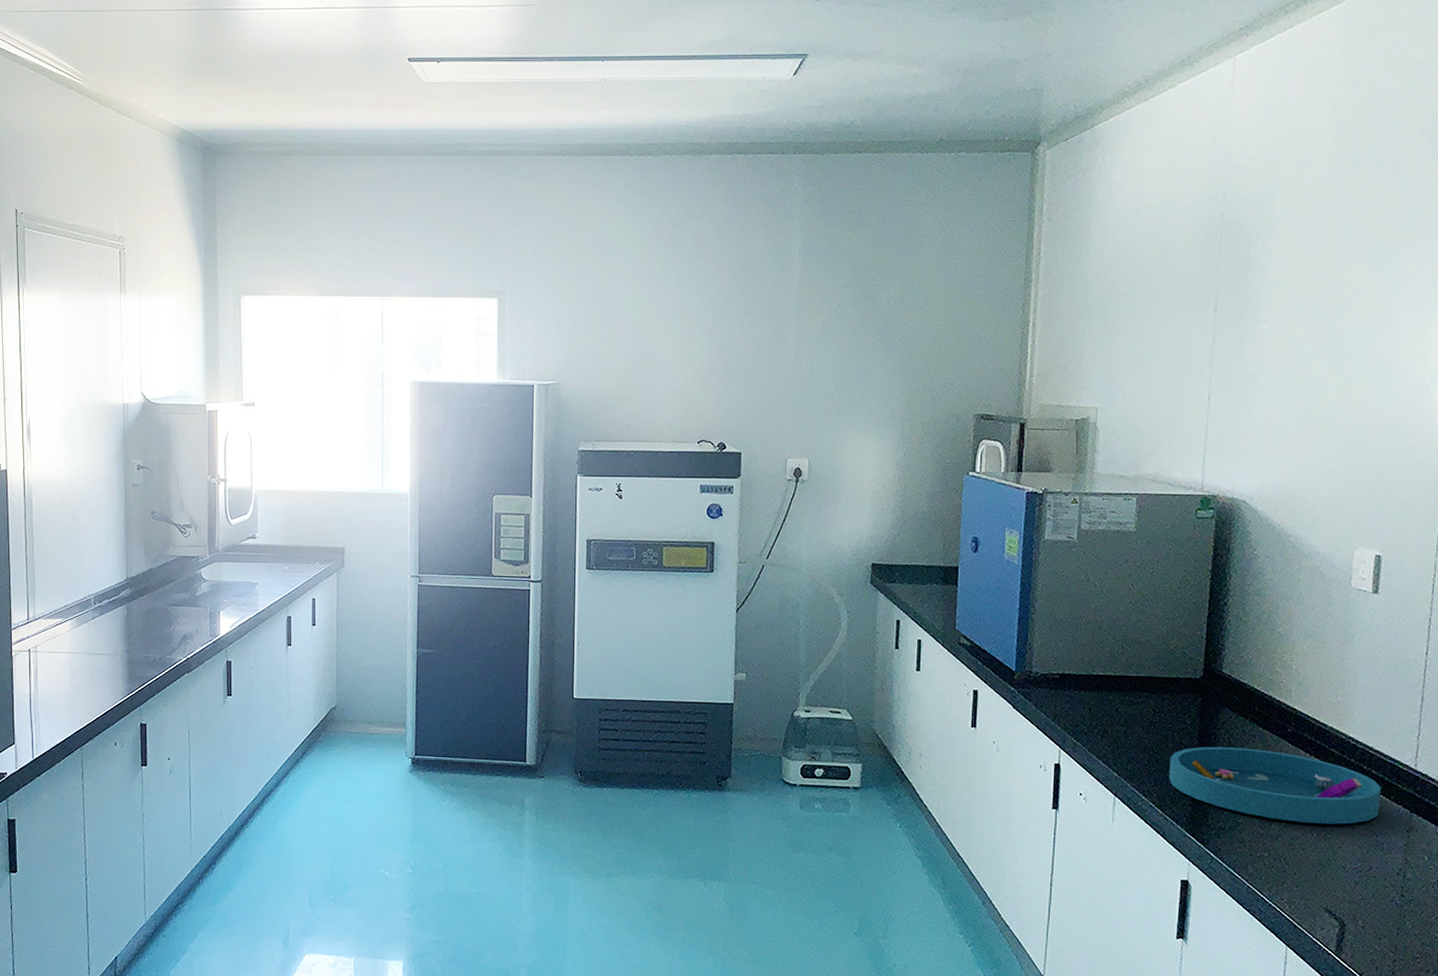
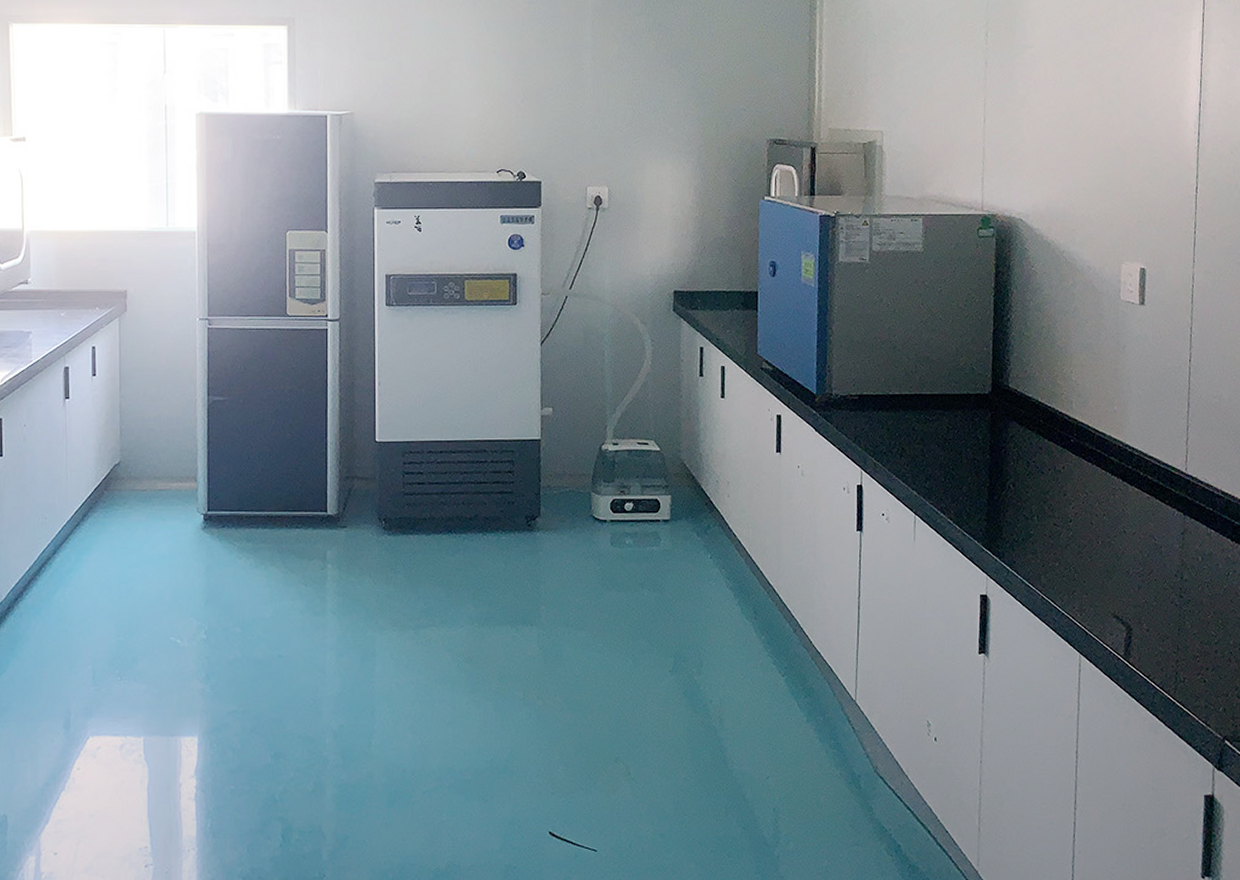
storage tray: present [1169,746,1381,825] -> none [964,460,1157,531]

